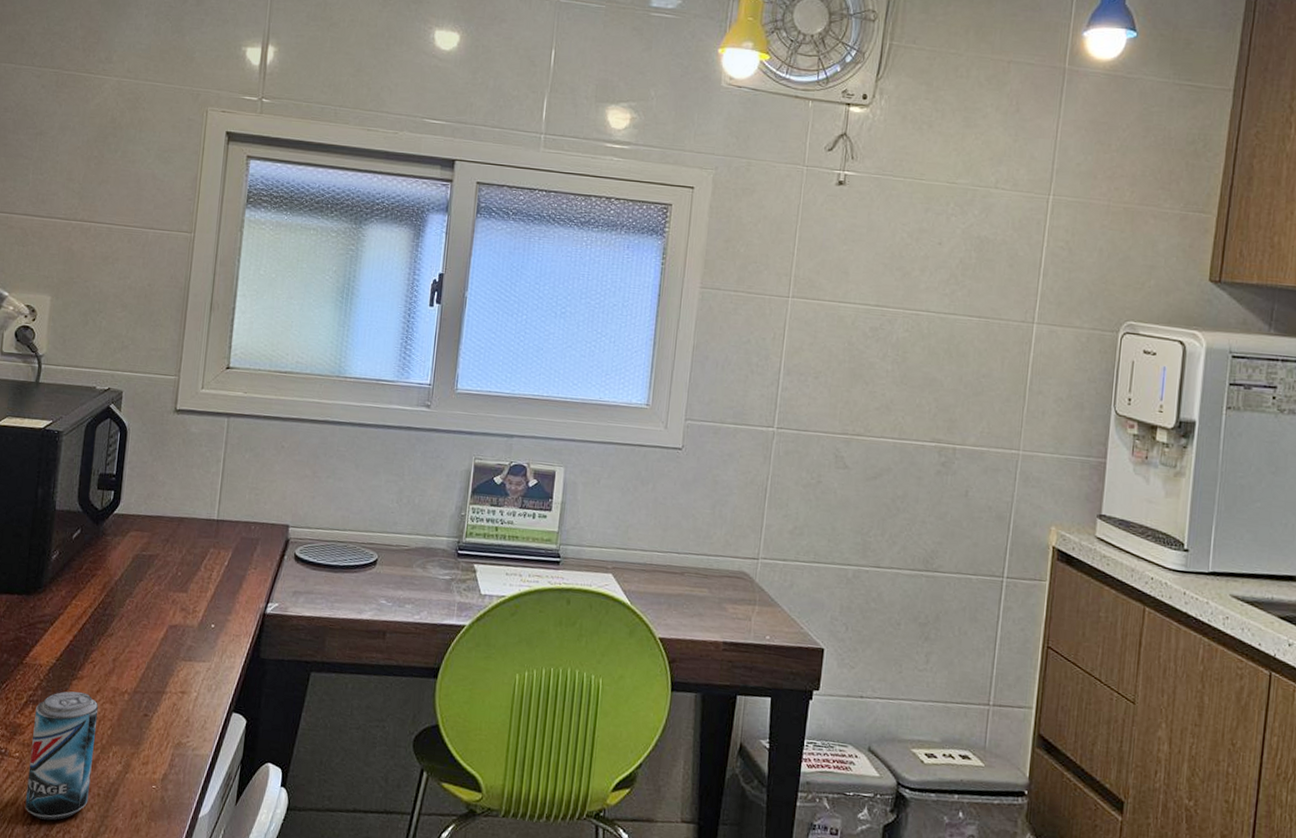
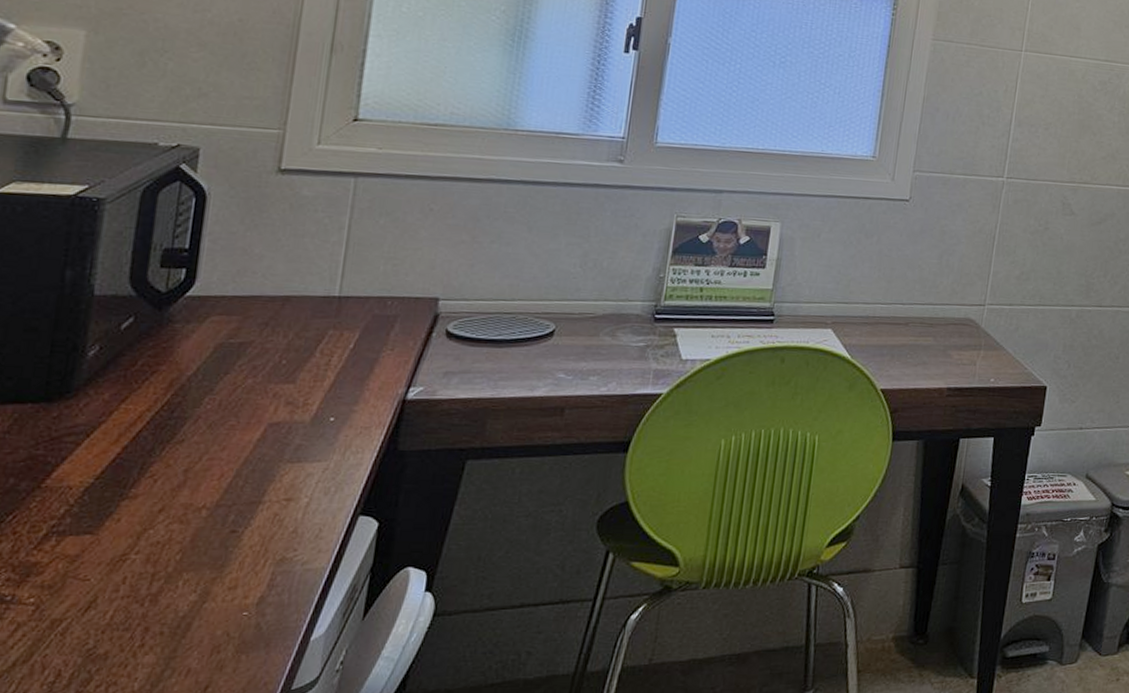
beer can: present [25,691,99,821] -> none [44,513,162,674]

